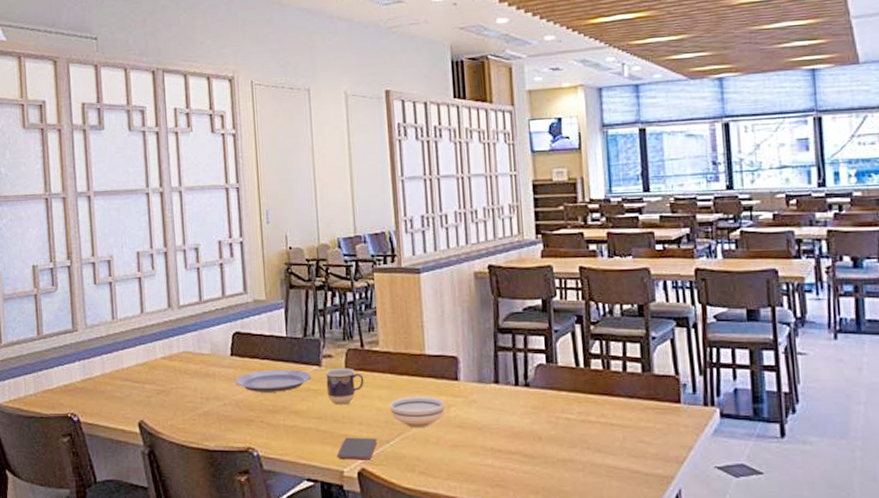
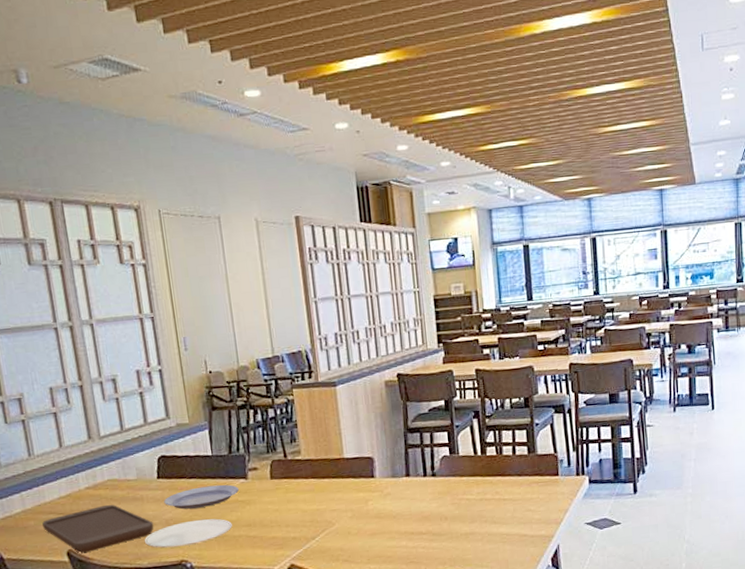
tray: none [119,377,224,425] -> present [42,504,154,553]
plate: none [213,405,302,432] -> present [144,518,232,549]
cup: present [326,368,364,405] -> none [252,477,289,512]
smartphone: present [337,437,377,460] -> none [267,537,304,560]
bowl: present [390,396,445,427] -> none [314,494,364,523]

